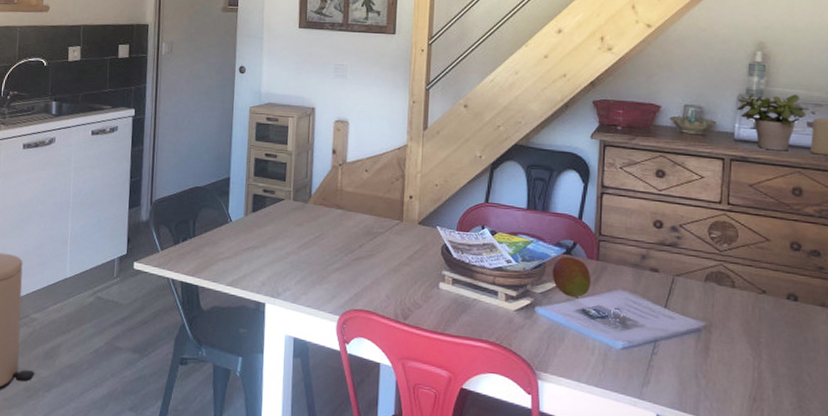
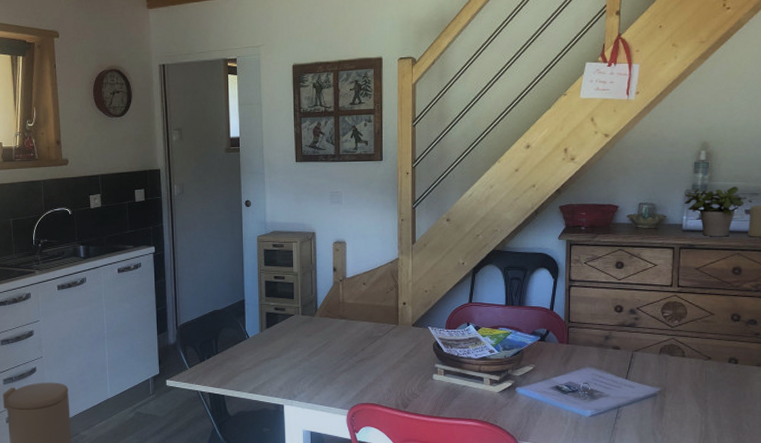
fruit: present [552,256,592,297] -> none [529,342,563,376]

